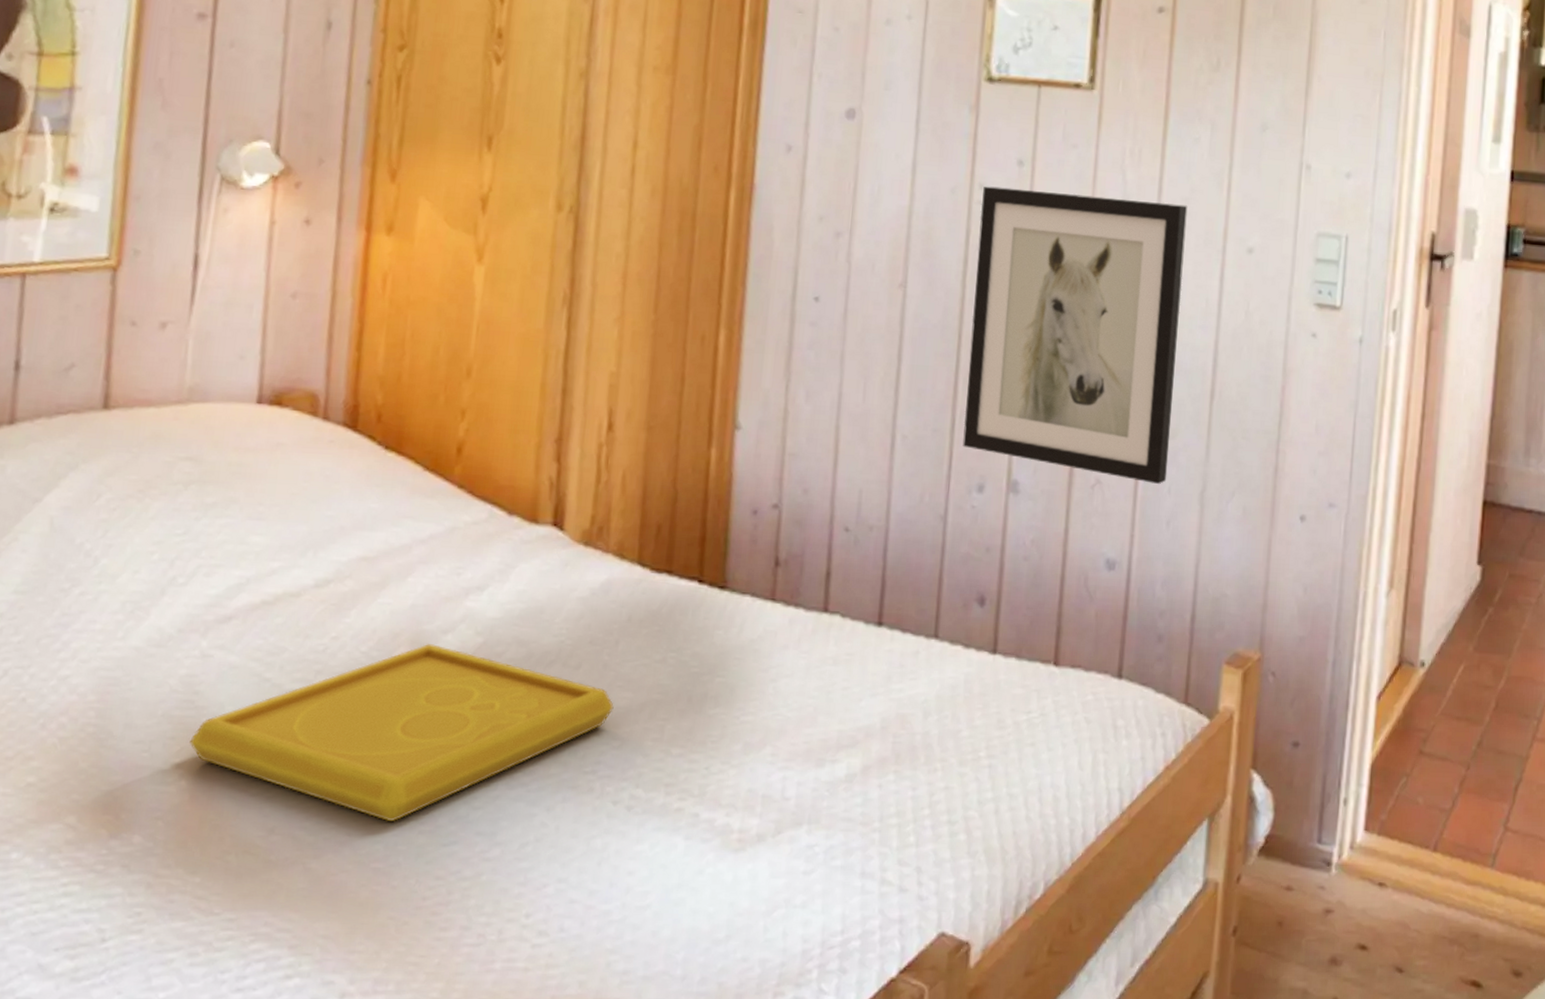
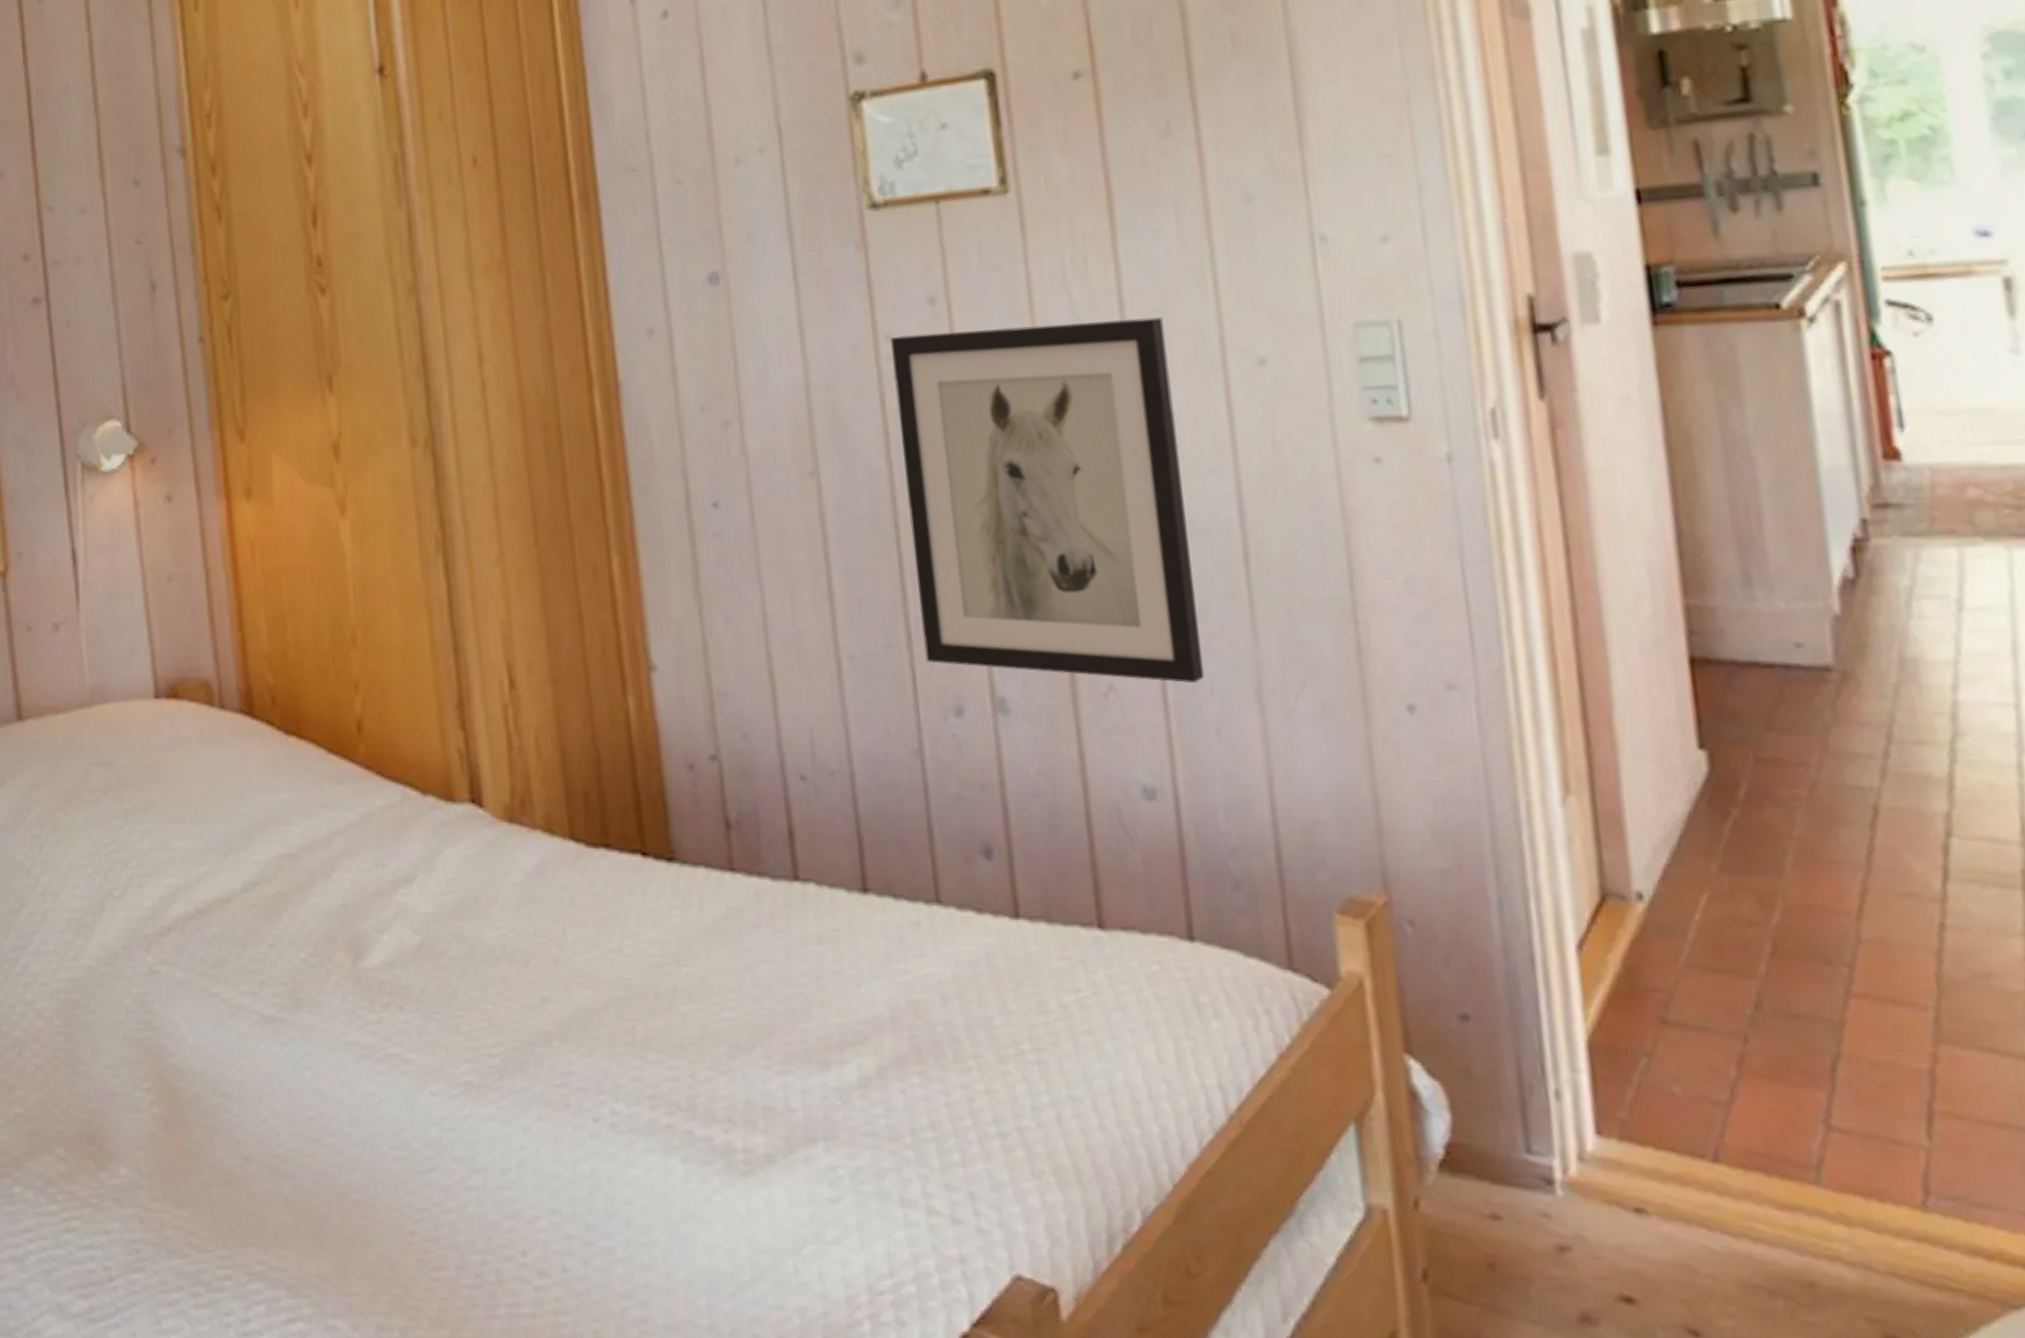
serving tray: present [189,644,614,821] -> none [154,946,574,1146]

